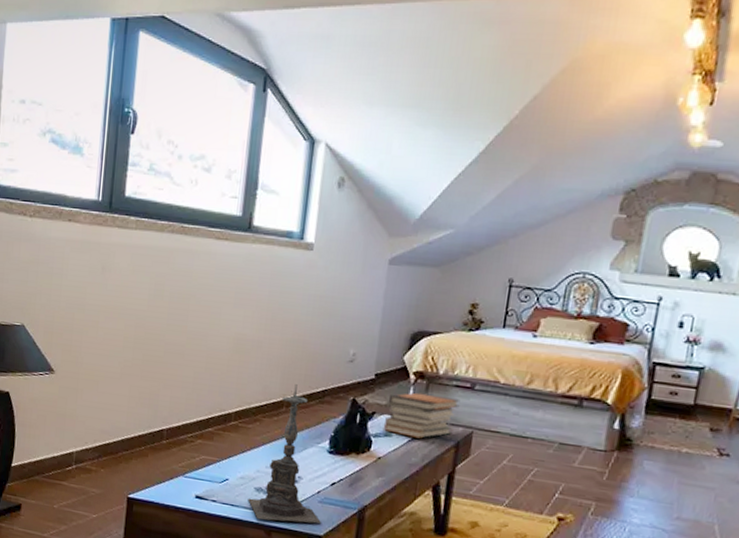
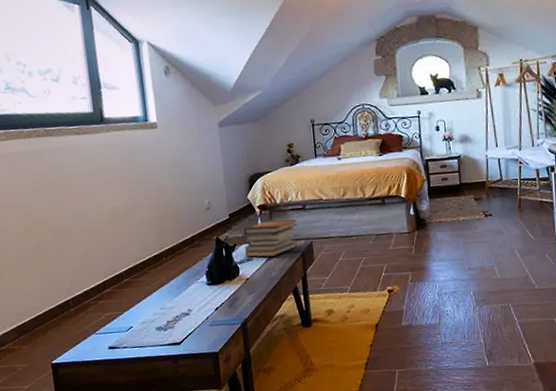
candle holder: present [248,384,322,524] -> none [152,237,216,353]

